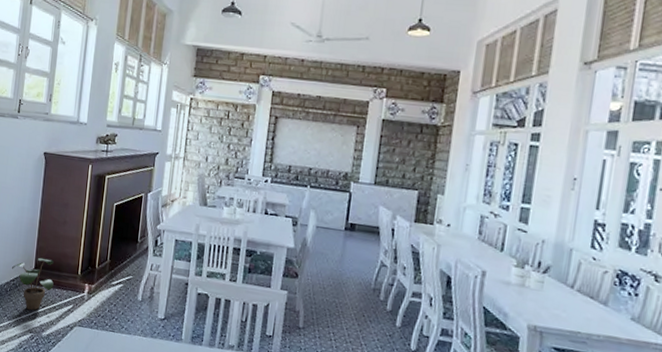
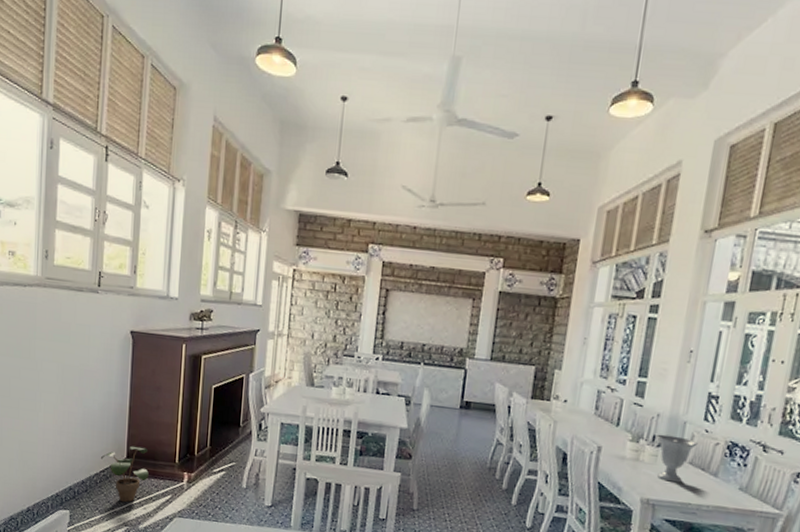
vase: none [542,260,585,311] -> present [656,434,698,483]

